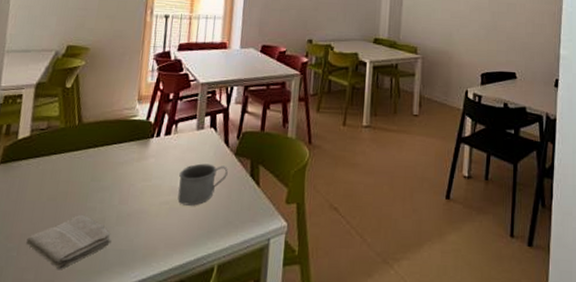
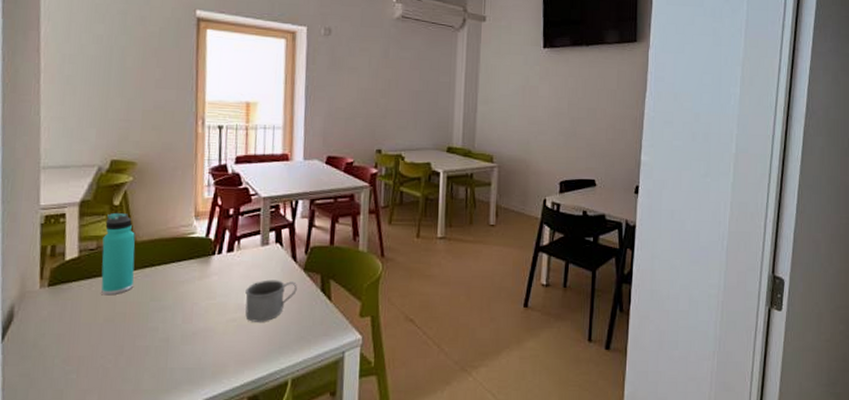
washcloth: present [26,215,112,270] -> none [86,336,178,391]
thermos bottle: none [47,95,83,175] -> present [101,213,135,296]

